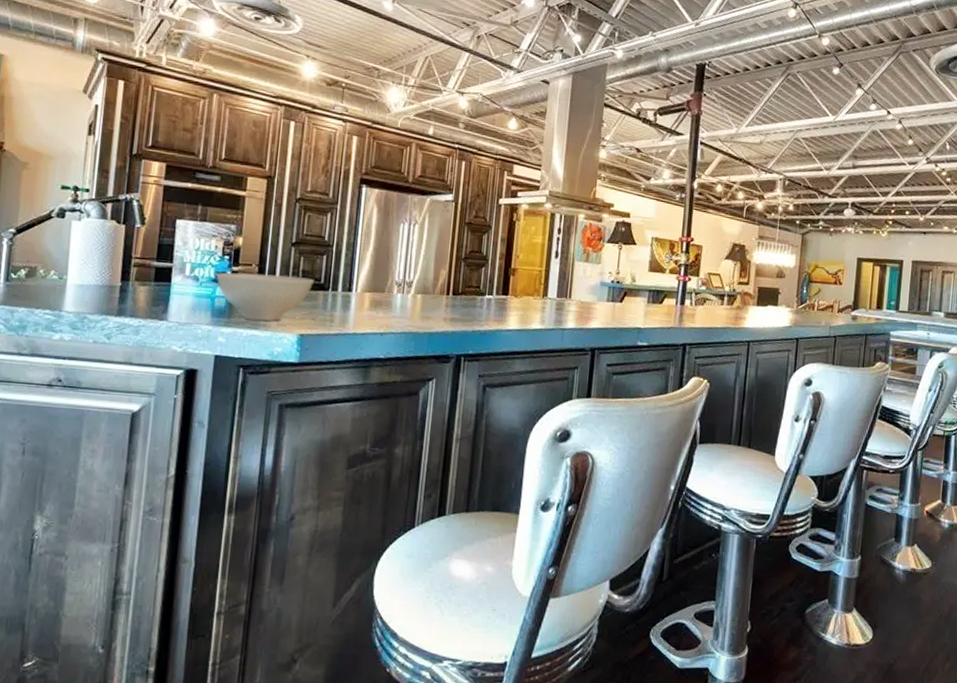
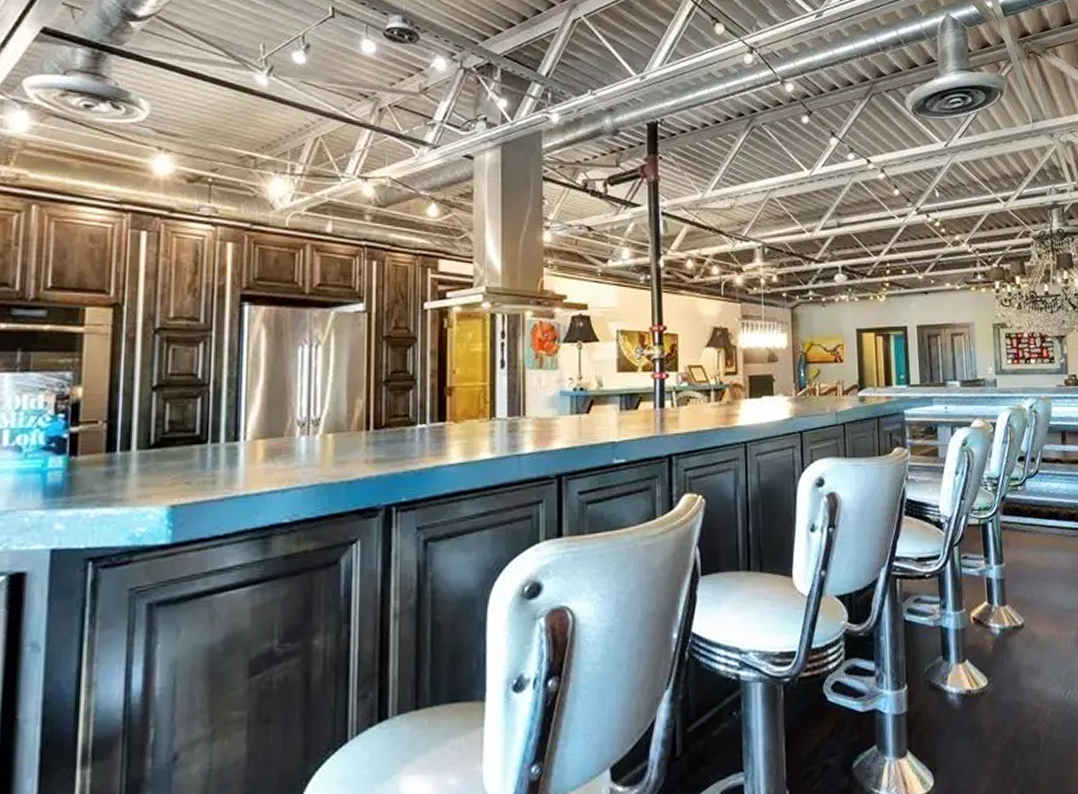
bowl: present [216,272,315,321] -> none [47,430,187,496]

